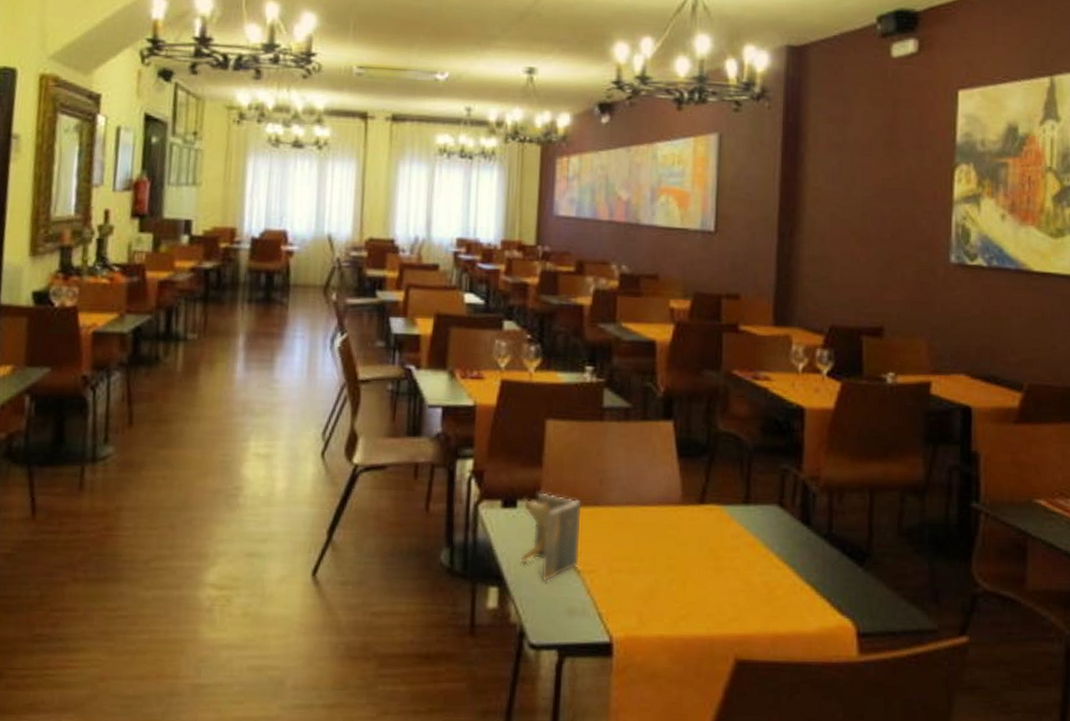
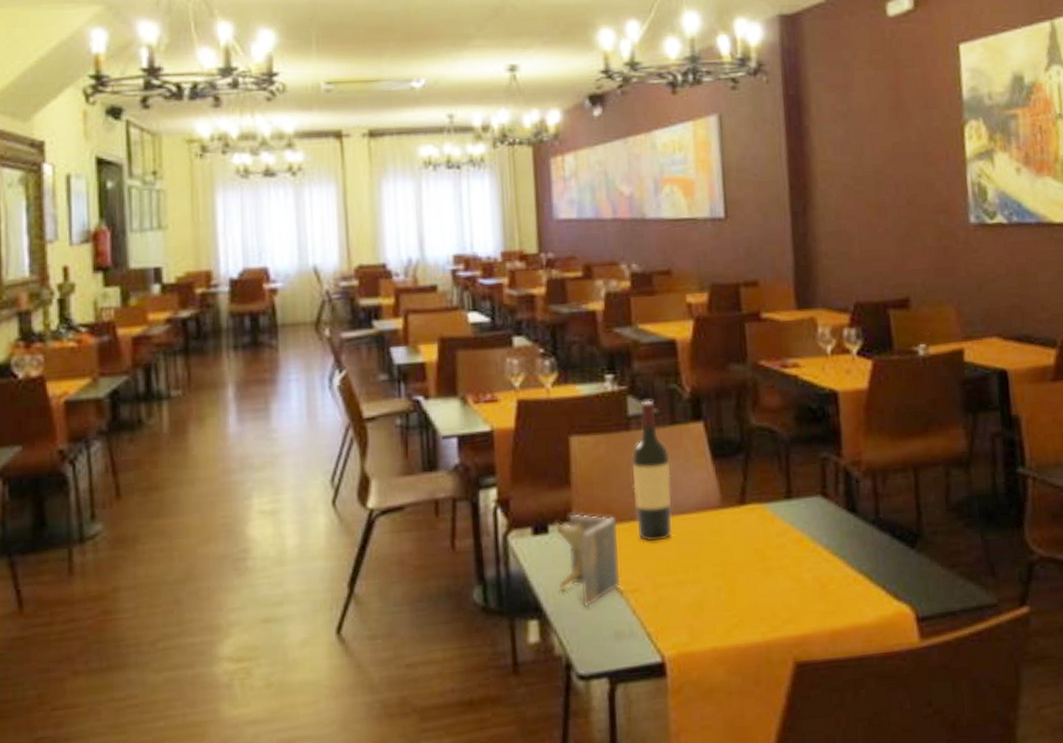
wine bottle: none [600,395,638,529] -> present [631,400,673,542]

